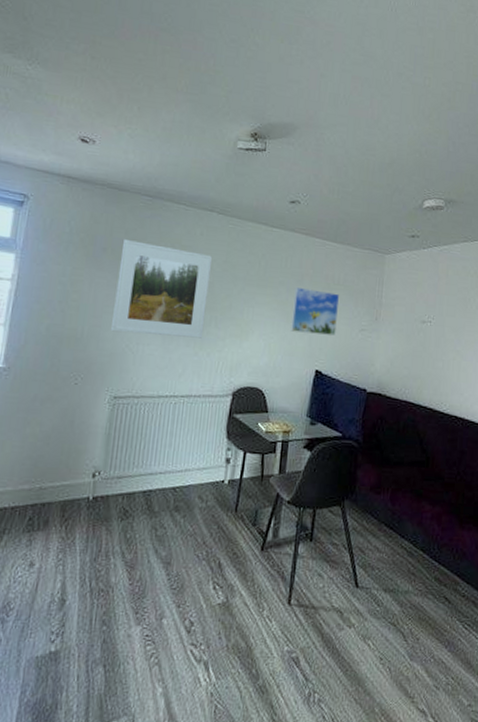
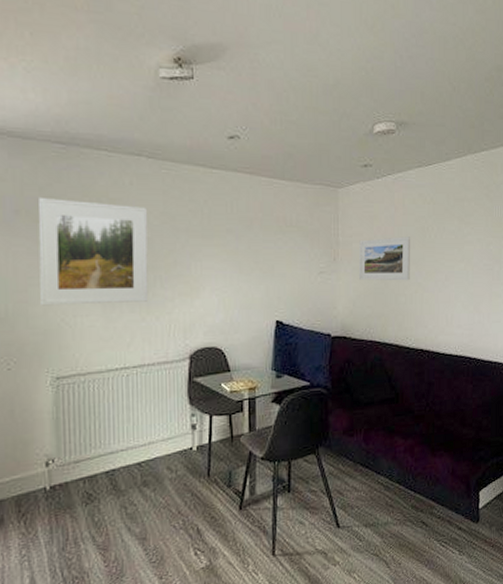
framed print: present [290,286,339,336] -> none [244,233,293,283]
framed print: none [399,304,453,348] -> present [359,236,411,281]

